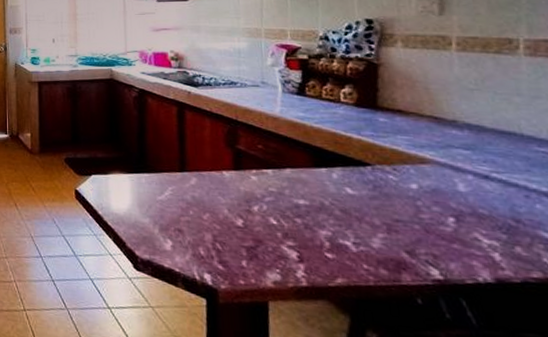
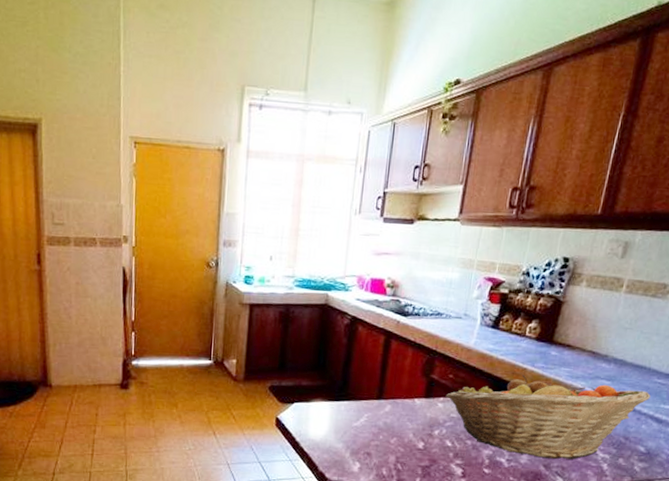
fruit basket: none [258,144,536,246] -> present [445,375,651,460]

